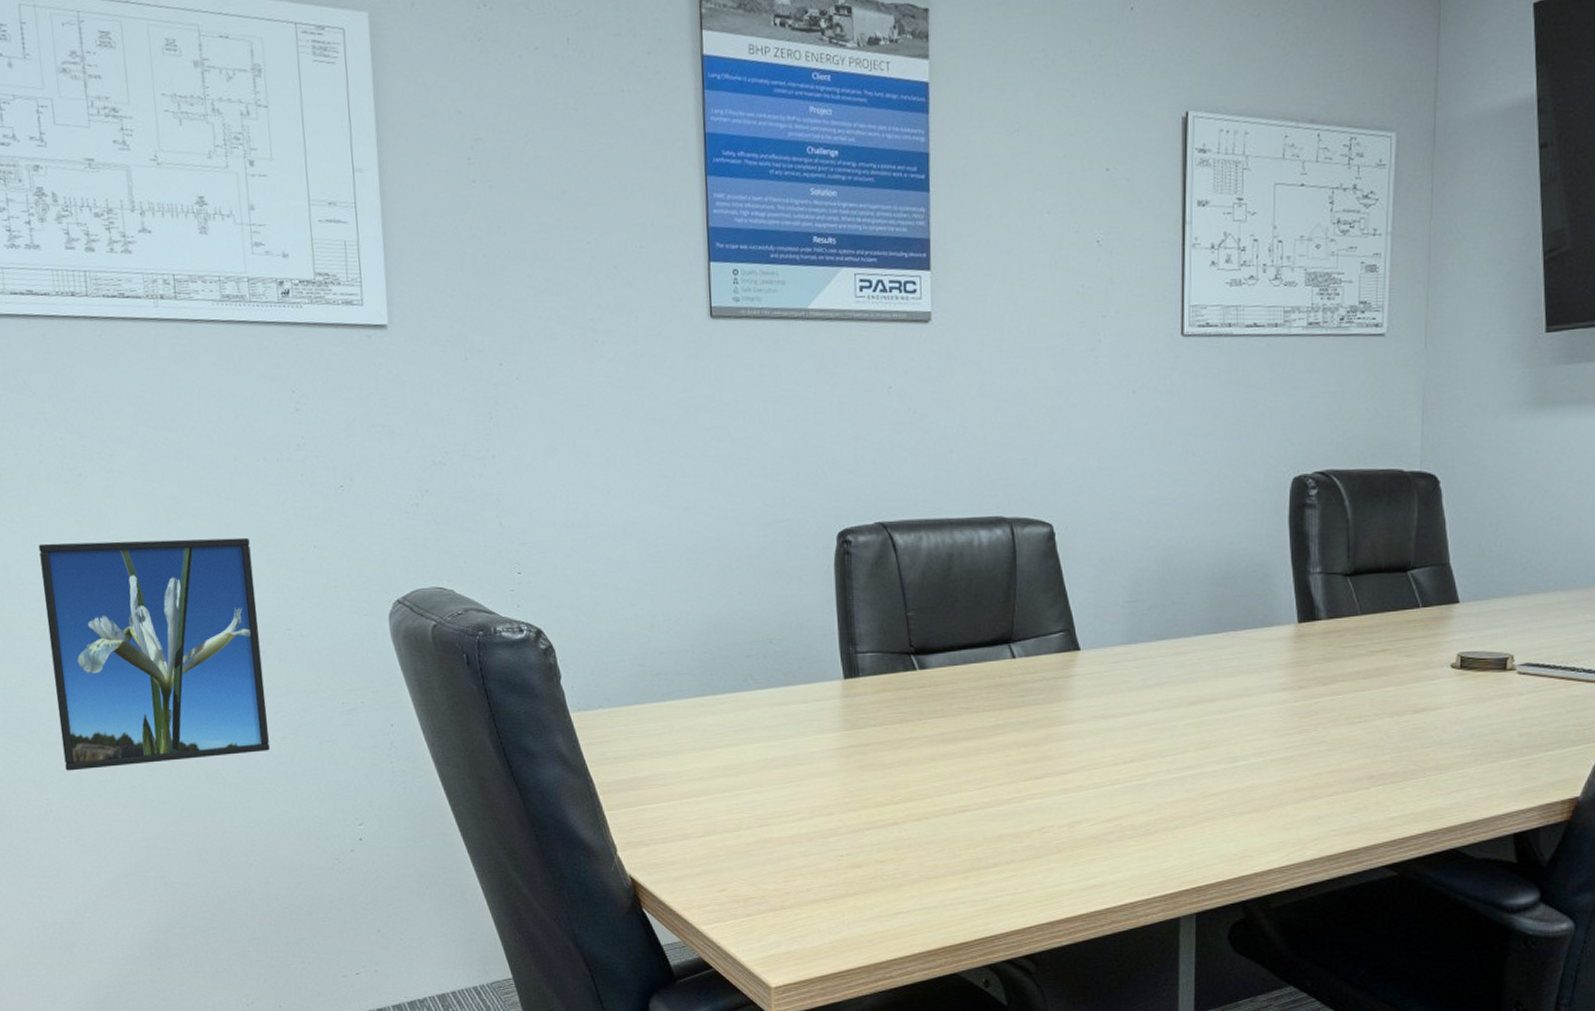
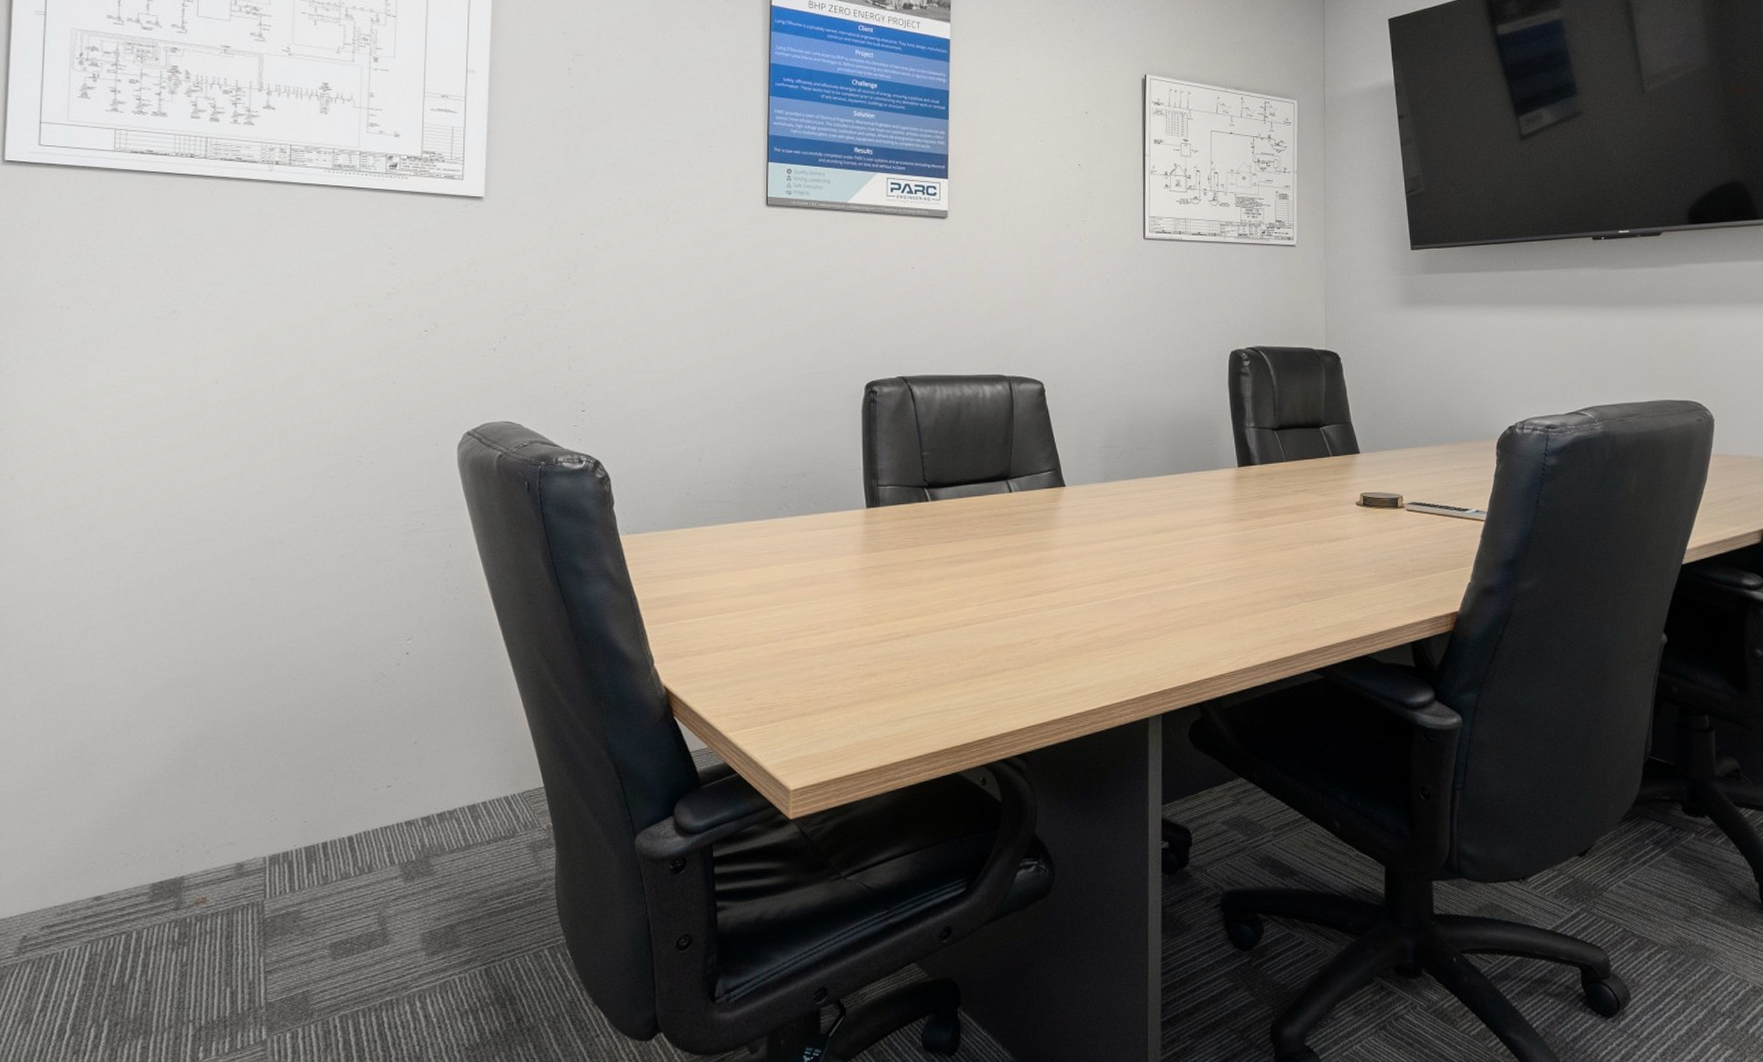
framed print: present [38,537,270,771] -> none [114,372,332,588]

